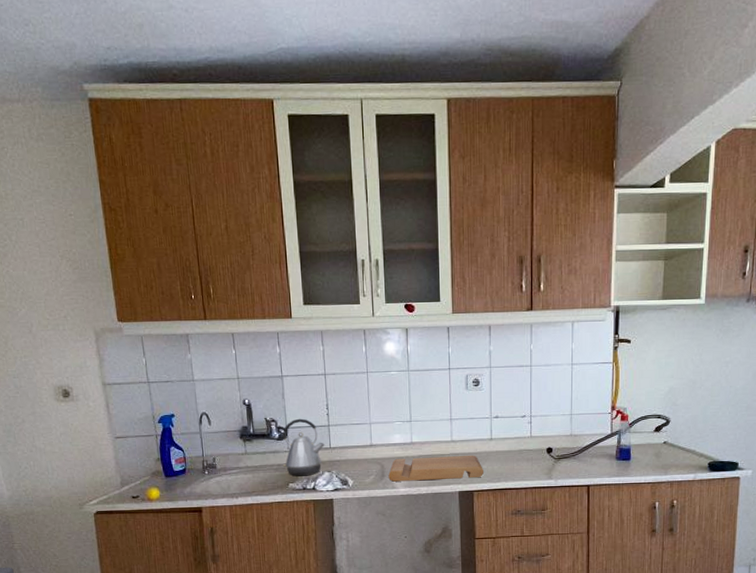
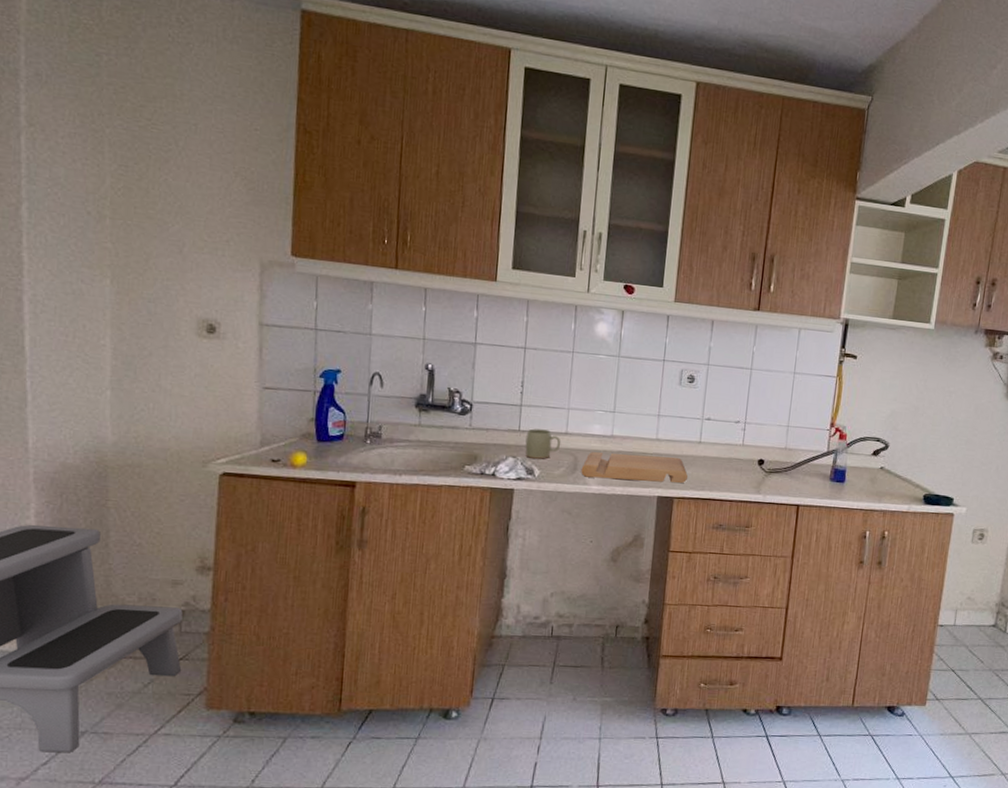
kettle: present [282,418,325,476] -> none [460,393,514,460]
mug: none [337,444,368,471] -> present [525,428,561,459]

